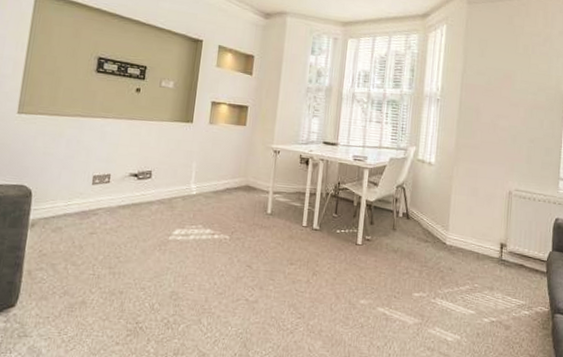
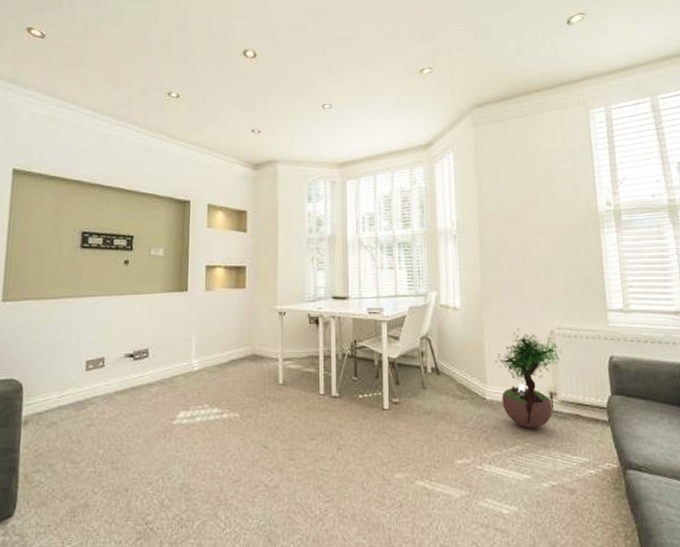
potted tree: none [458,186,516,273] -> present [495,327,562,428]

